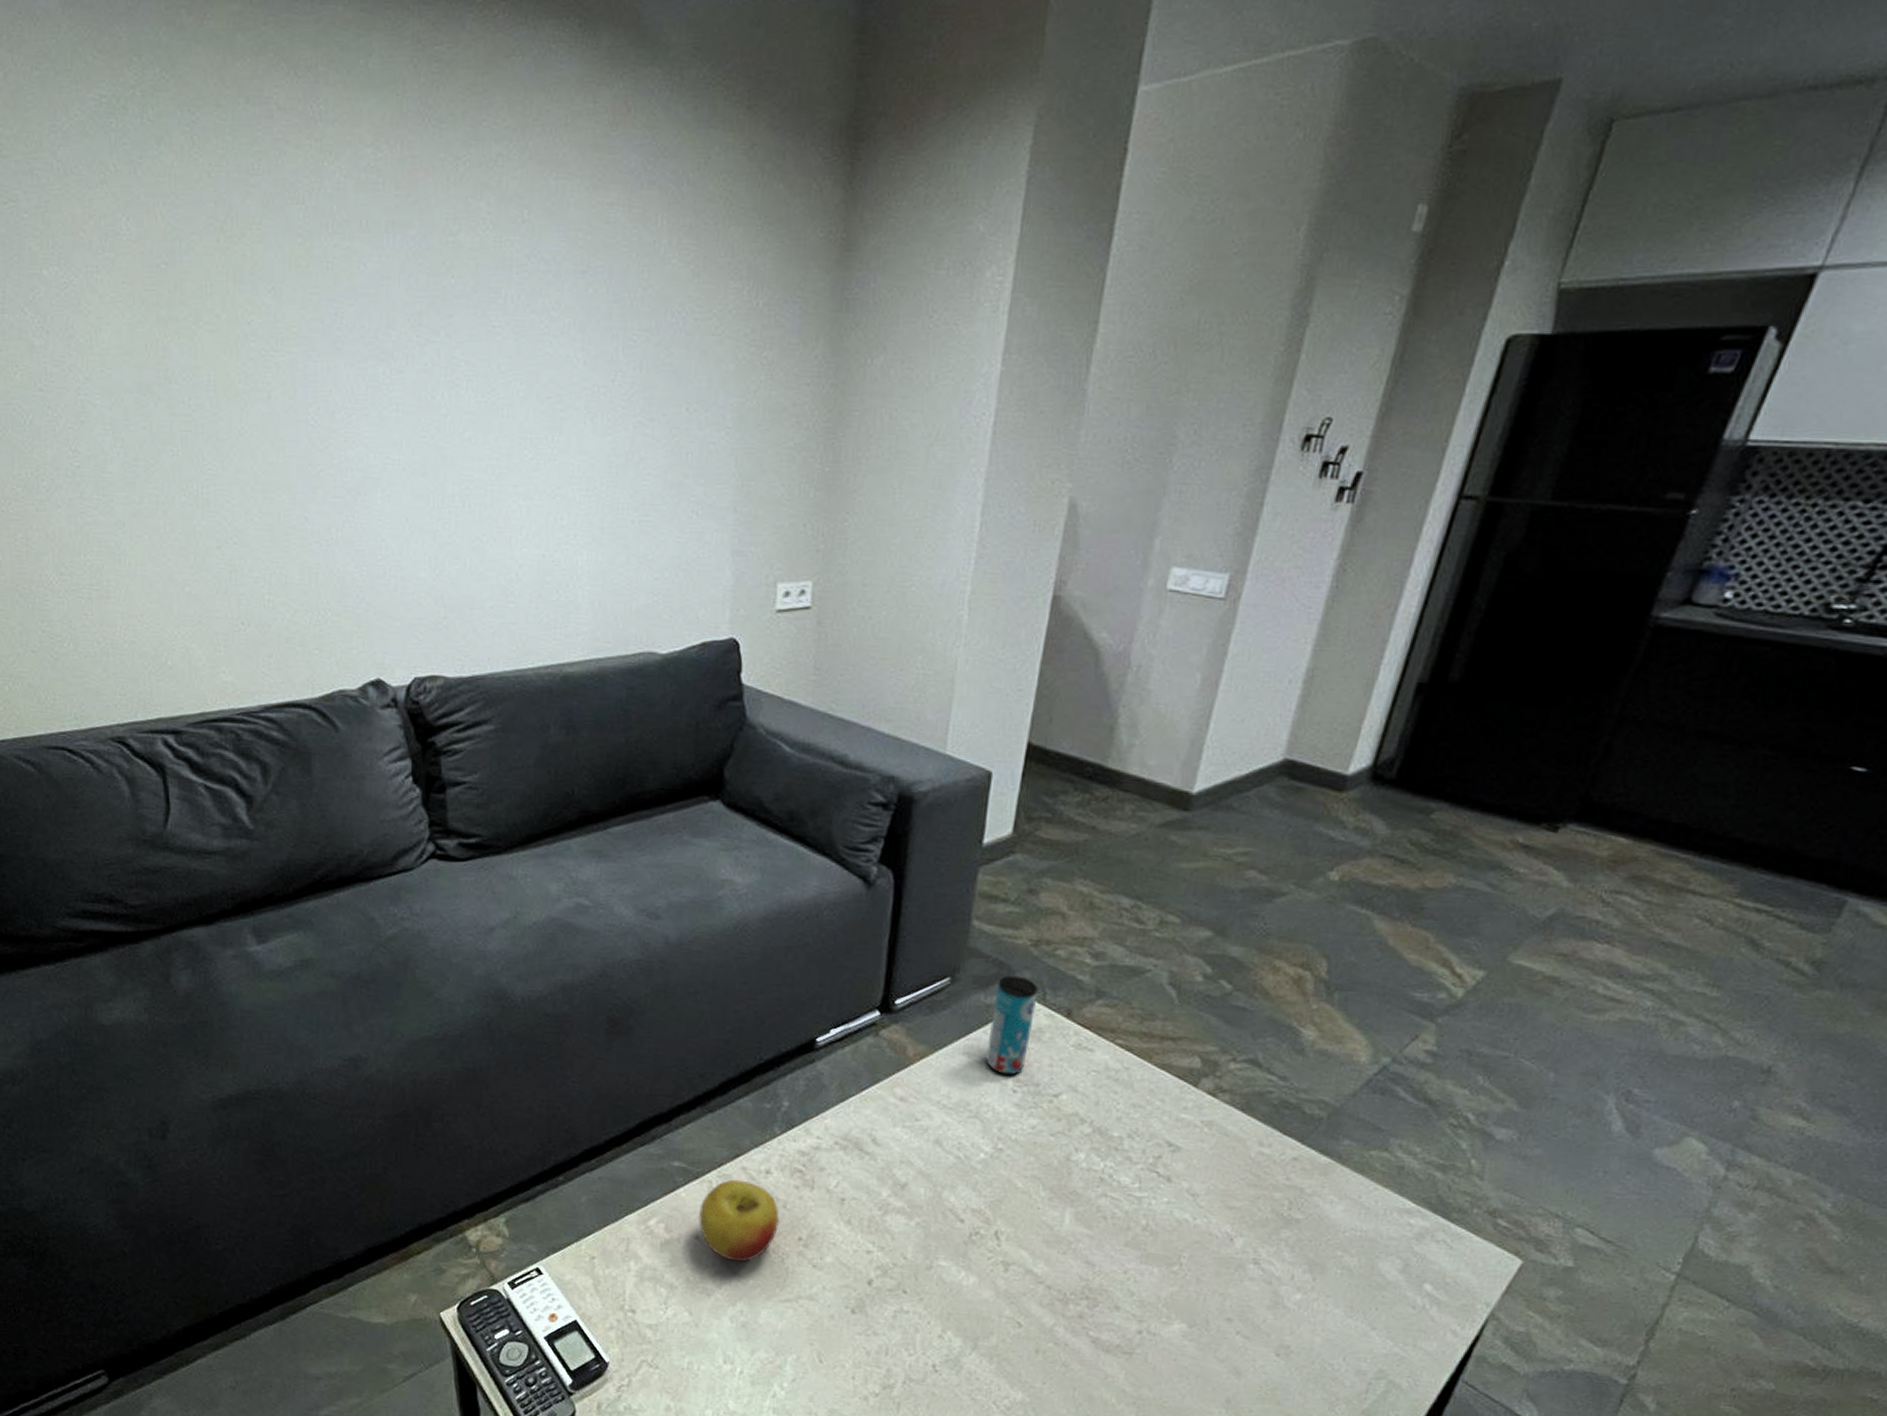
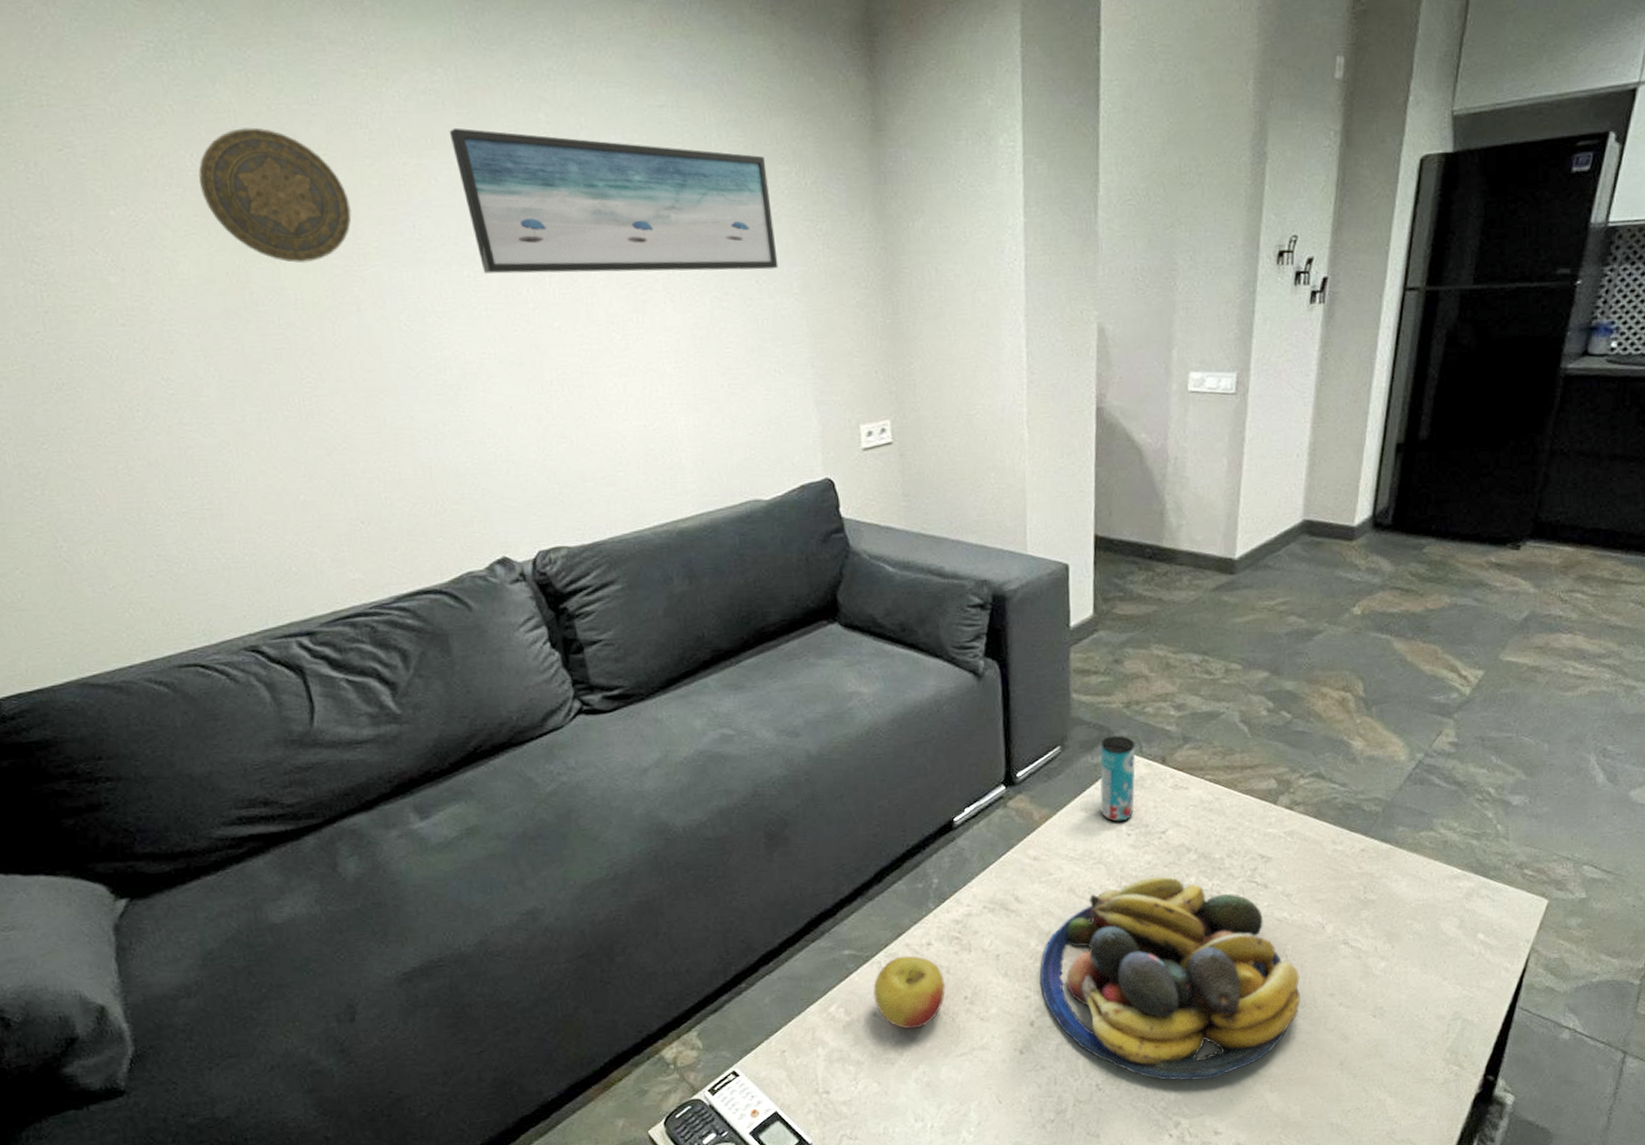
decorative plate: none [132,194,275,343] -> present [198,127,352,264]
wall art: none [385,210,717,397] -> present [449,127,779,274]
fruit bowl: none [886,1144,1193,1387] -> present [1039,876,1300,1081]

